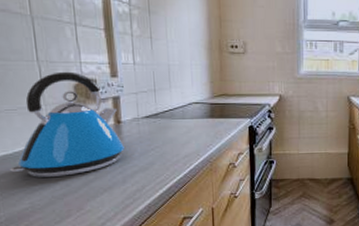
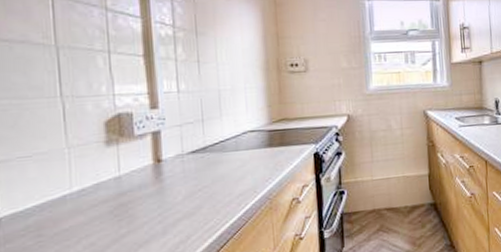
kettle: present [10,71,124,177] -> none [19,106,165,238]

